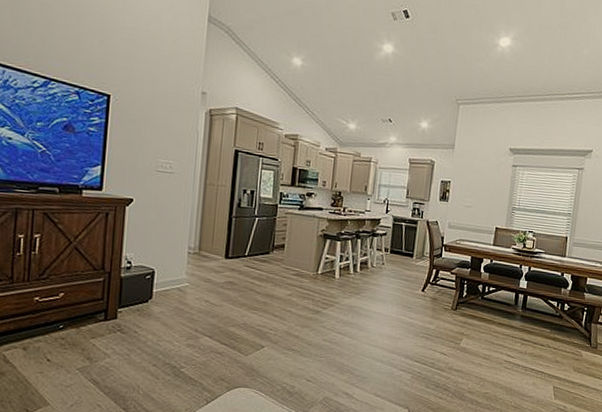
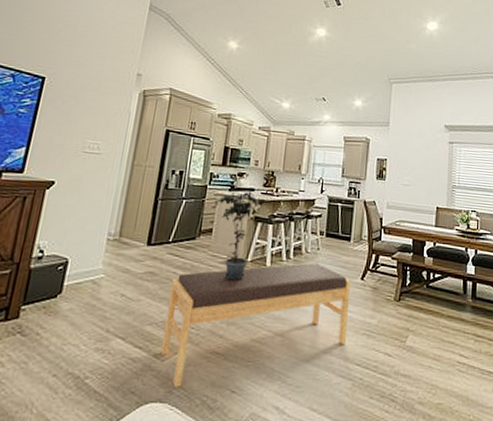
bench: none [244,276,413,376] -> present [160,263,351,387]
potted plant: none [286,208,337,291] -> present [215,189,269,281]

